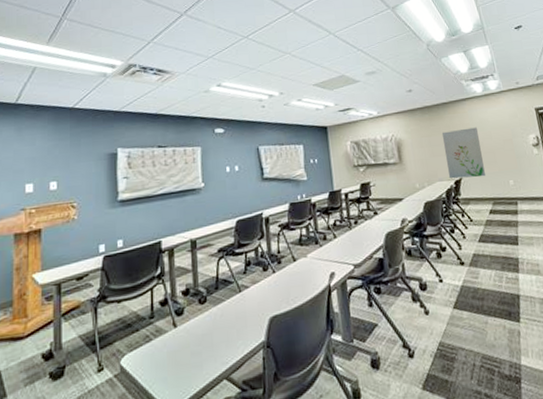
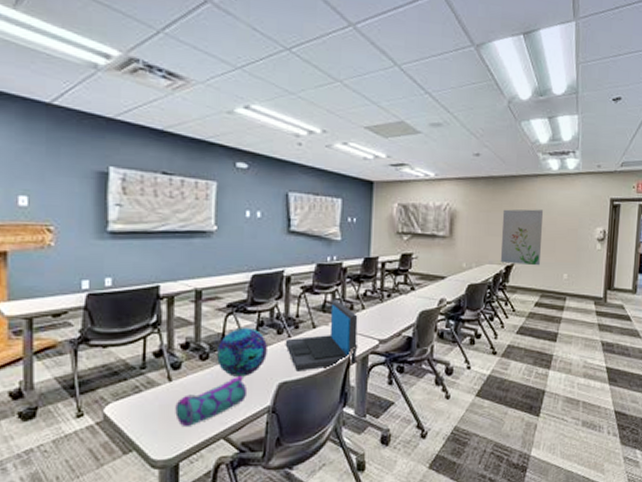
pencil case: none [181,314,242,370] -> present [175,375,246,426]
decorative ball: none [213,268,257,316] -> present [217,328,267,377]
laptop: none [271,232,336,304] -> present [285,300,358,372]

